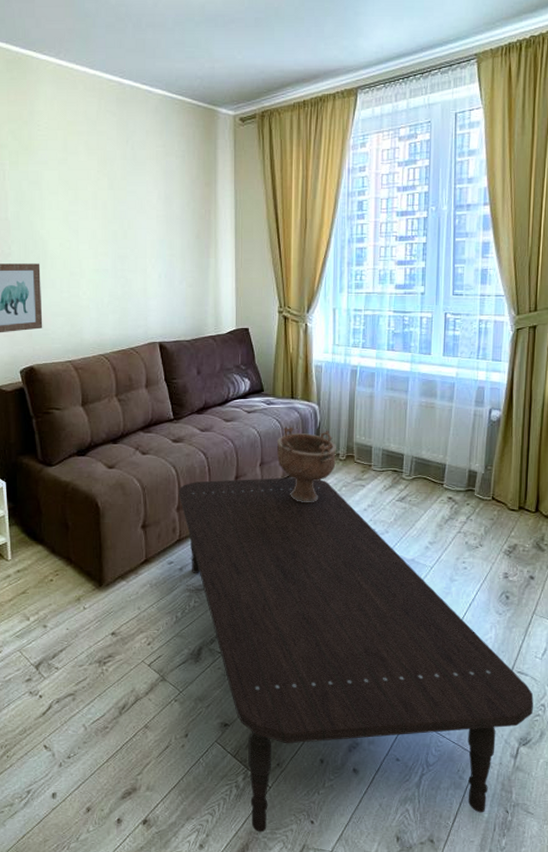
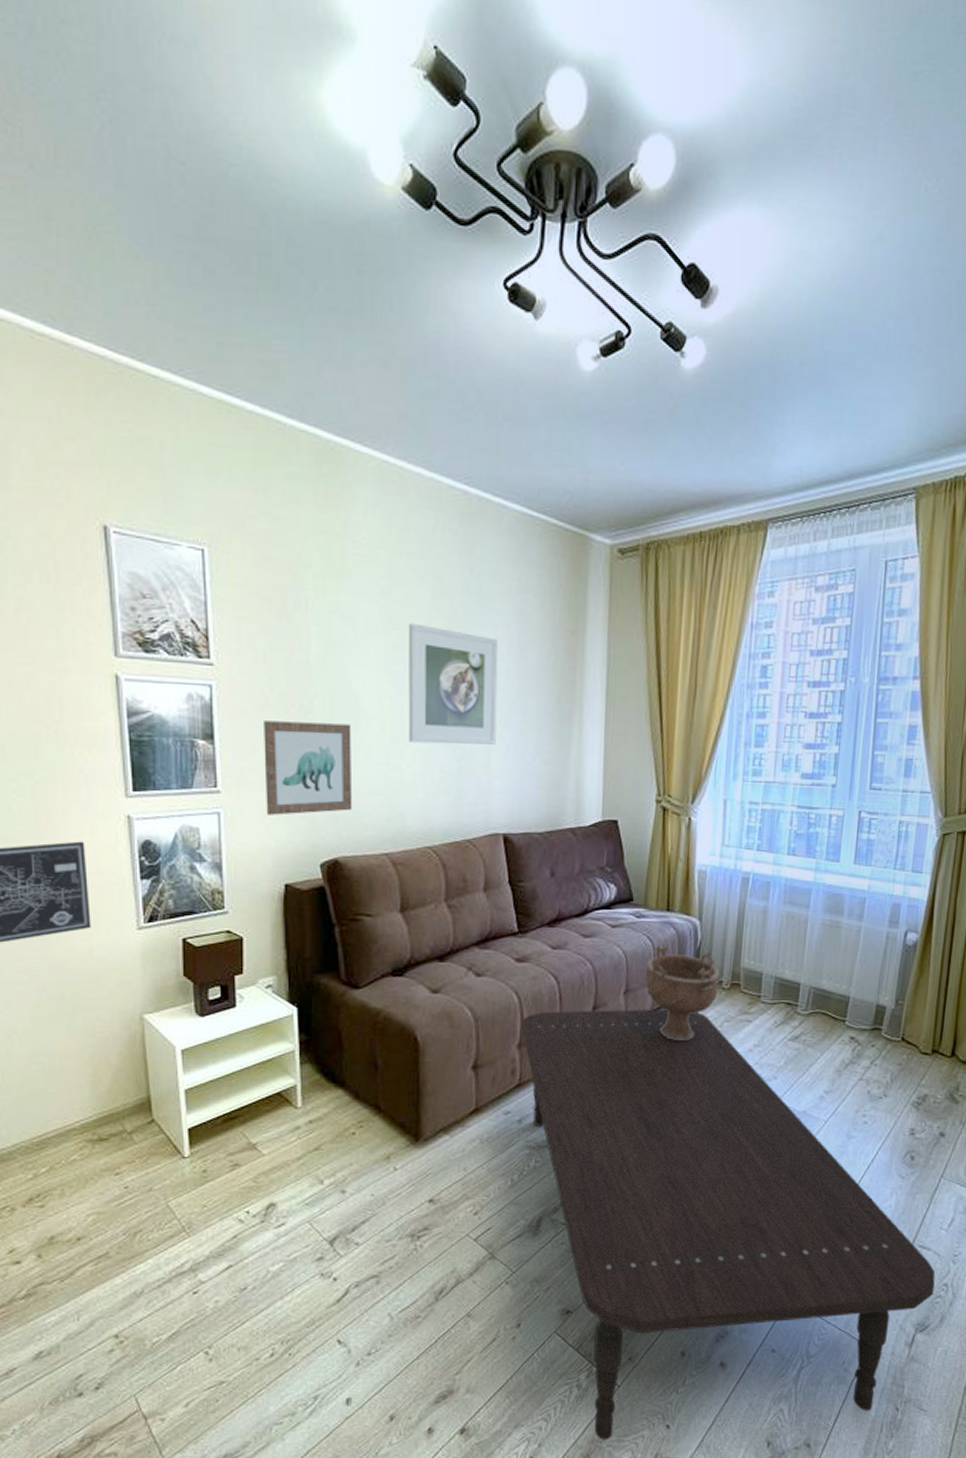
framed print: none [80,184,151,275] -> present [408,623,498,745]

